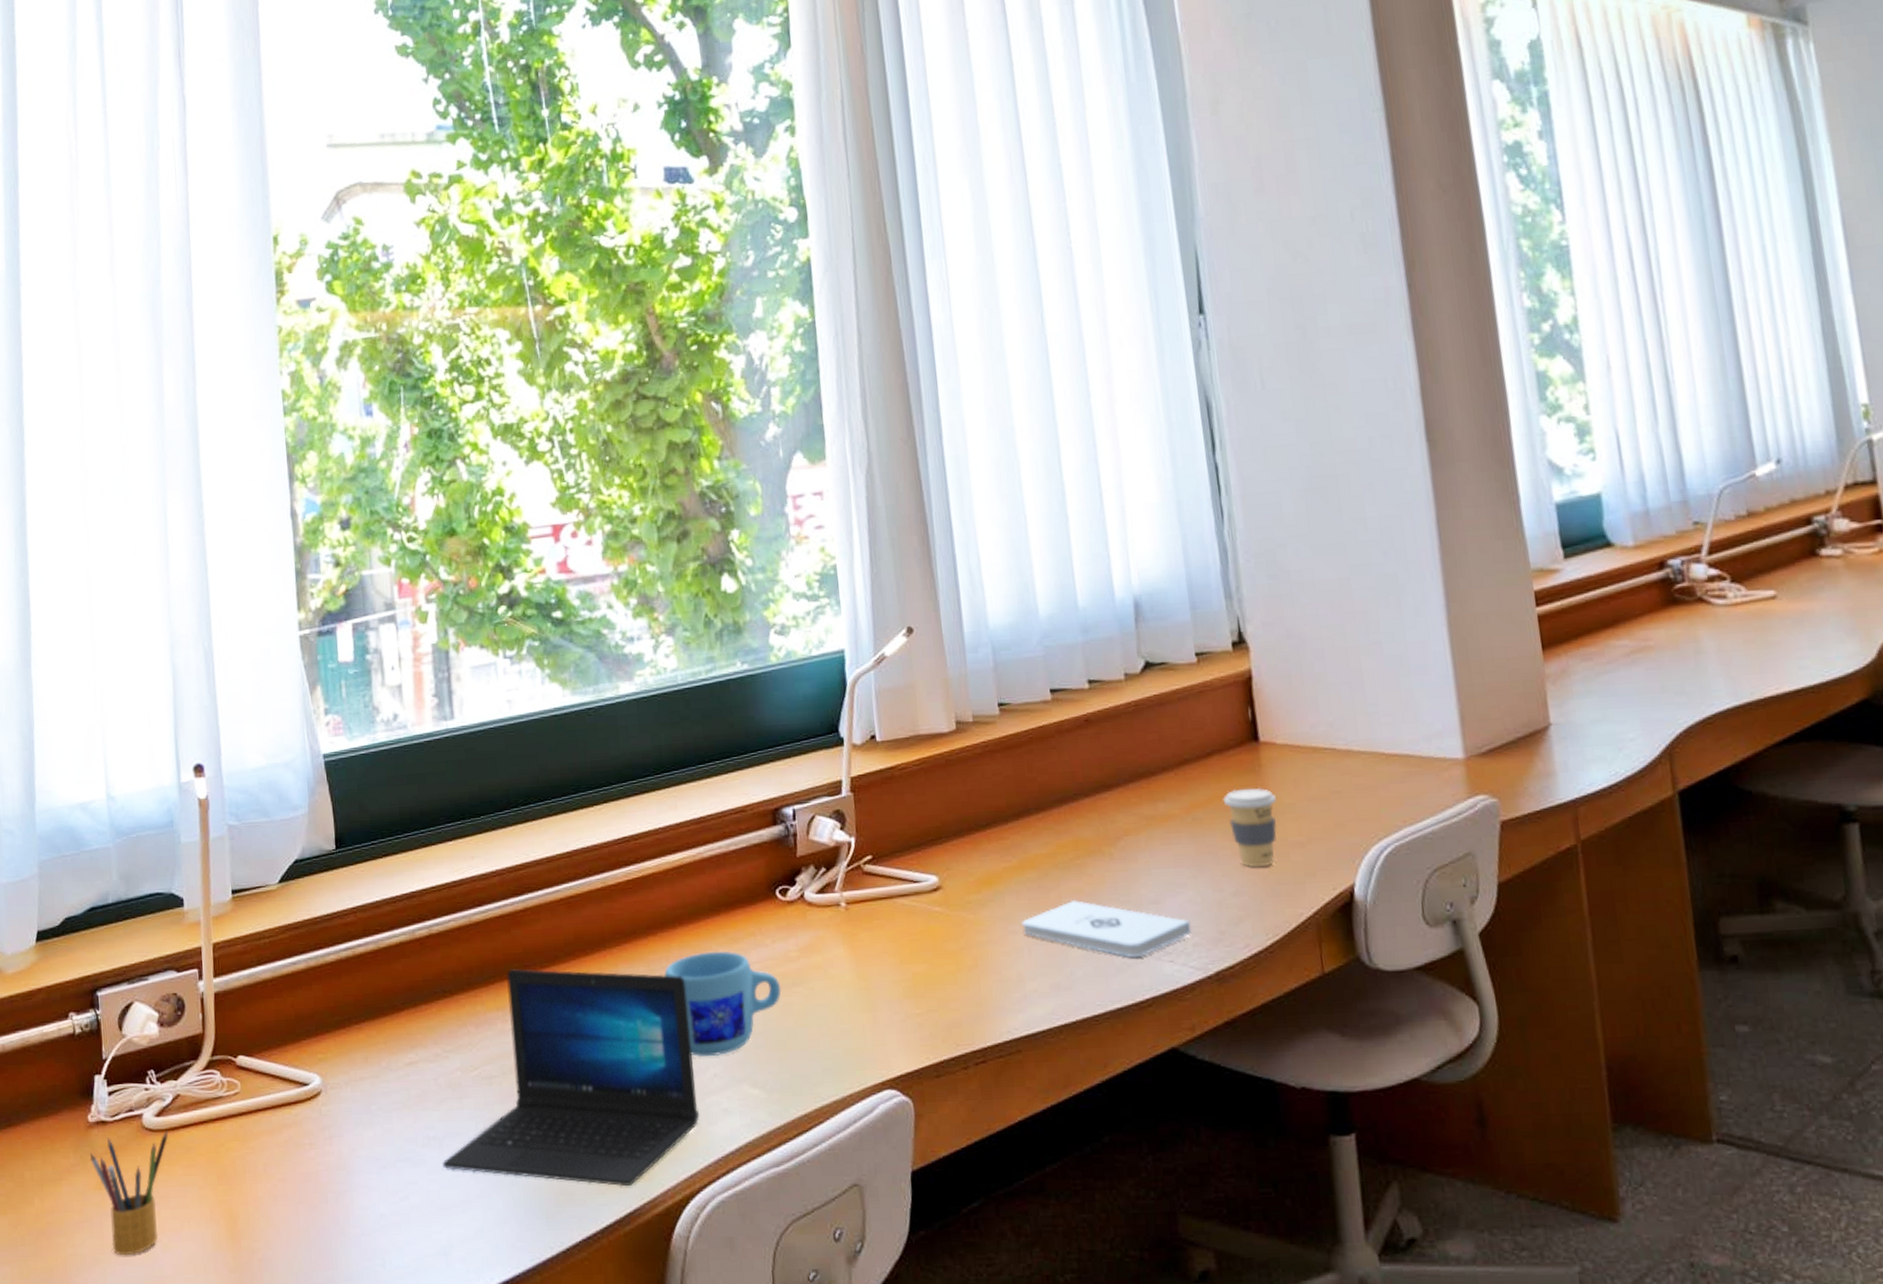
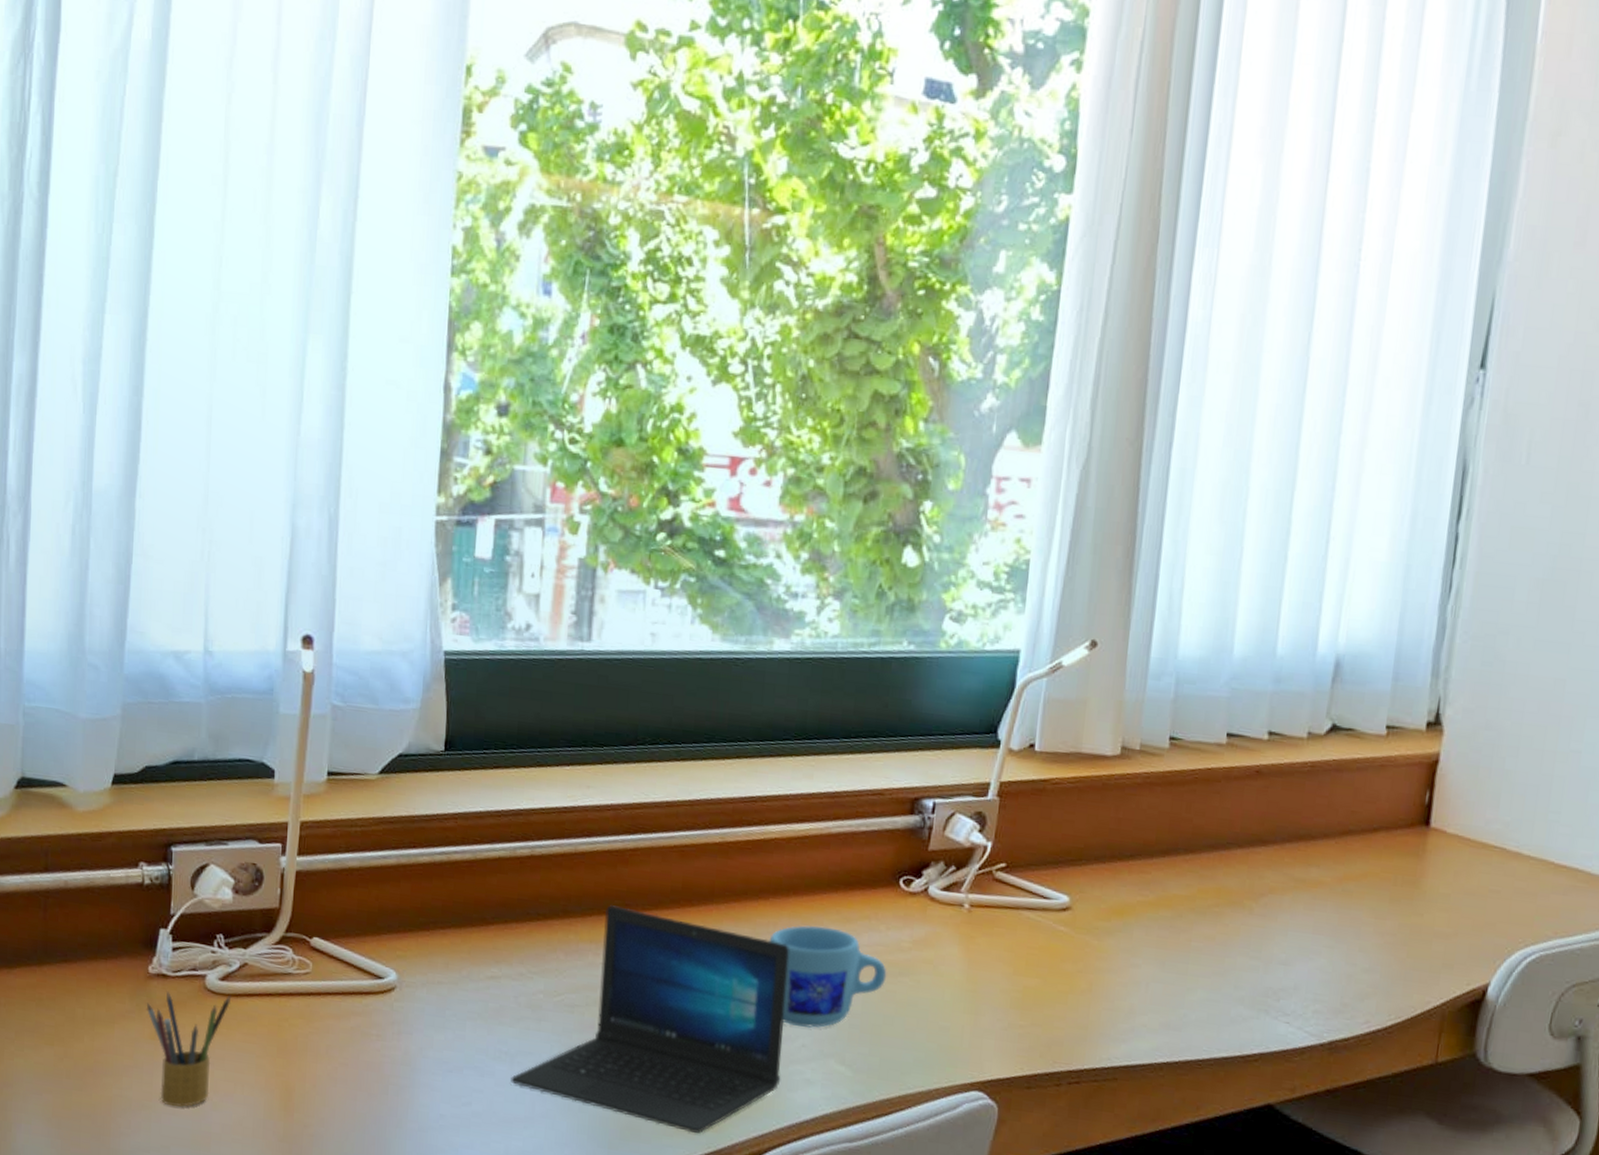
notepad: present [1022,899,1192,957] -> none [1144,945,1316,1013]
coffee cup: present [1223,787,1277,867] -> none [1378,869,1432,950]

